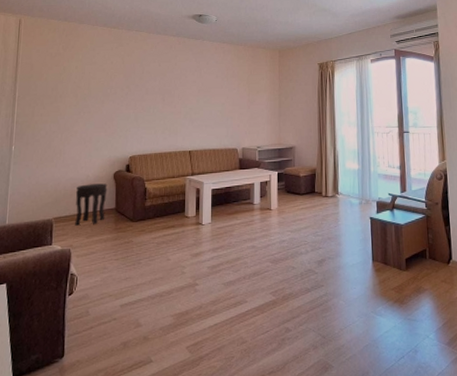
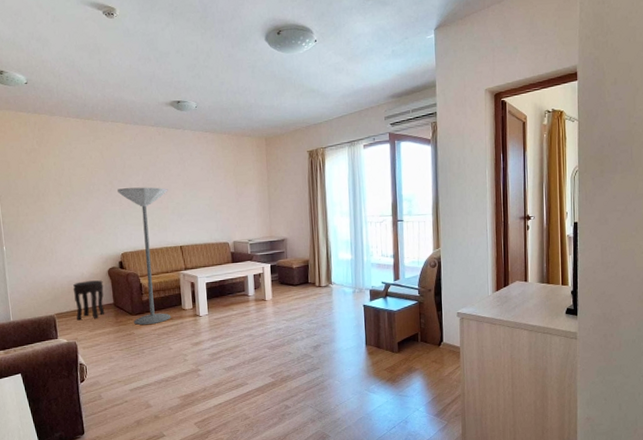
floor lamp: none [133,92,183,233] -> present [117,187,171,325]

